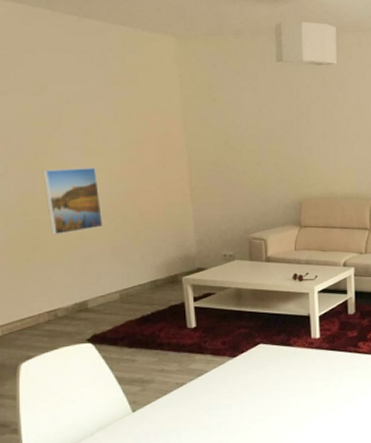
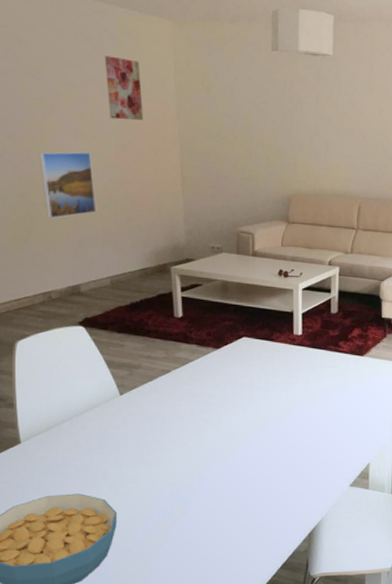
wall art: none [108,73,149,134] -> present [104,55,143,120]

